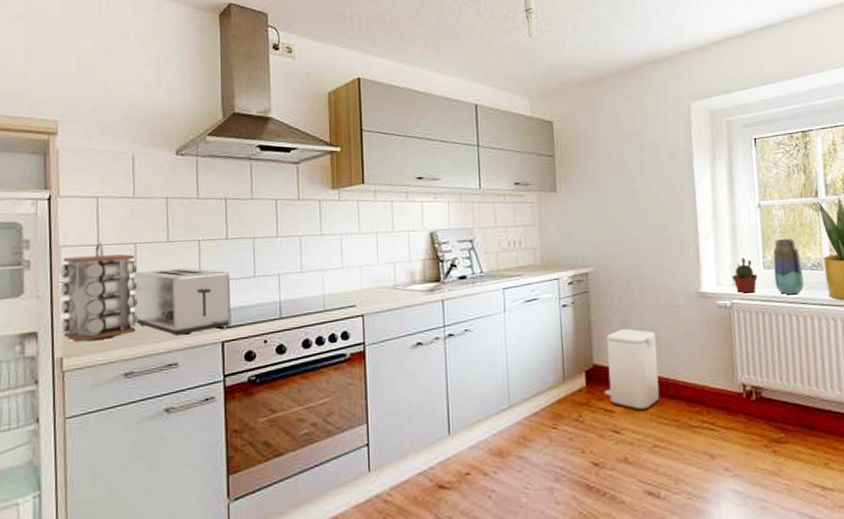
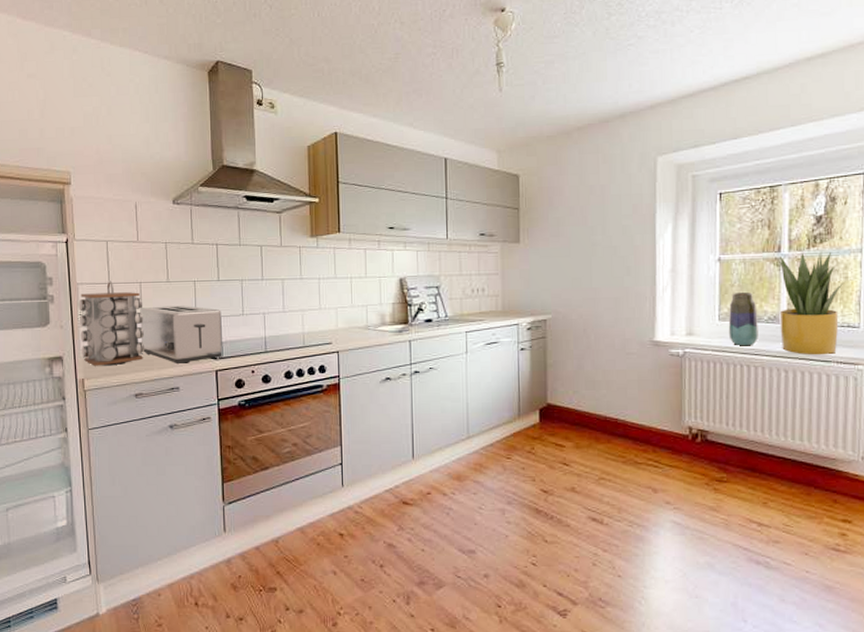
pedal bin: present [604,329,660,412] -> none [556,373,609,447]
potted cactus: present [732,258,758,294] -> none [686,309,712,343]

